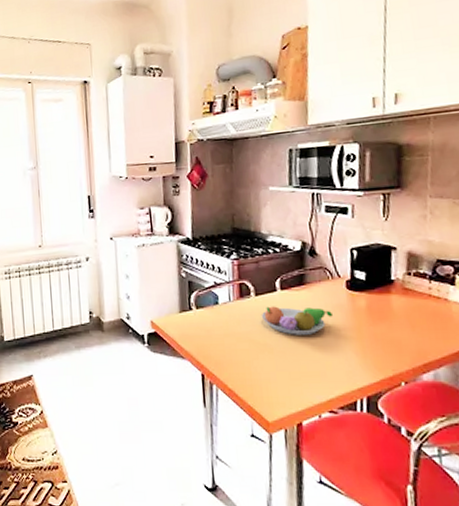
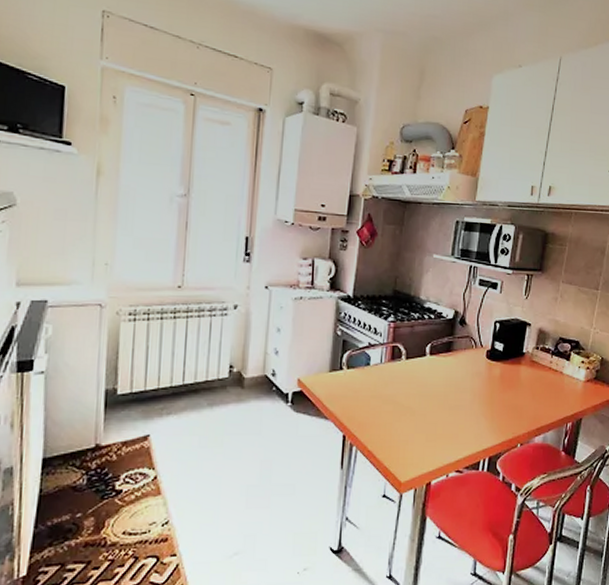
fruit bowl: present [261,306,333,335] -> none [408,370,471,399]

